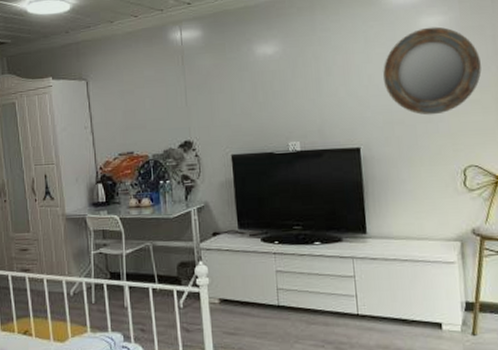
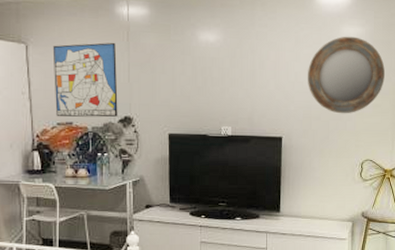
wall art: none [111,68,178,148] -> present [52,42,118,118]

